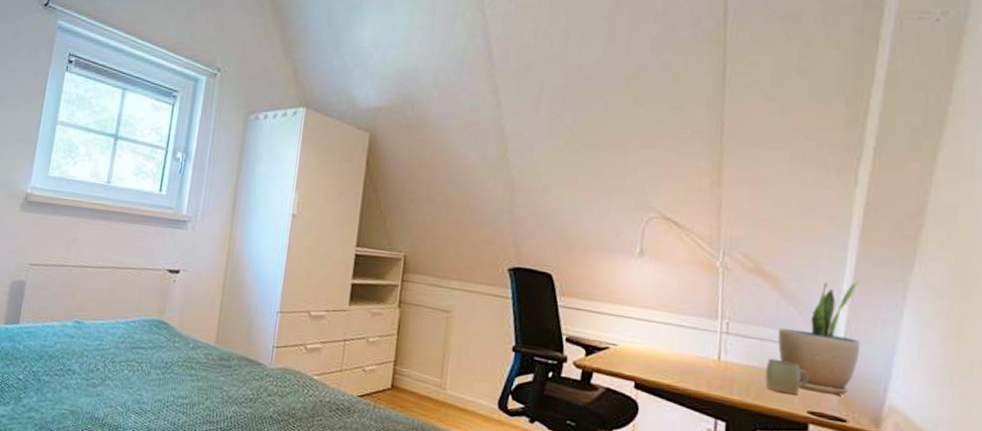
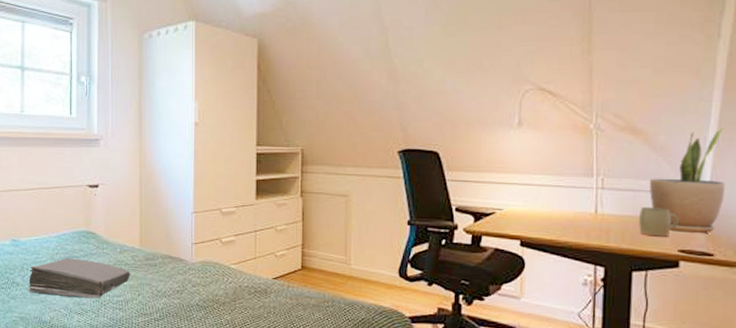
book: none [83,348,201,398] -> present [28,258,130,298]

